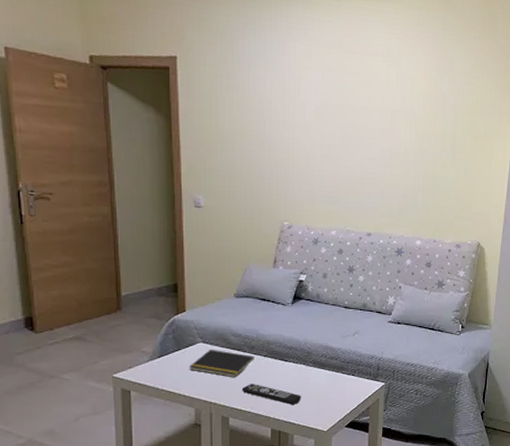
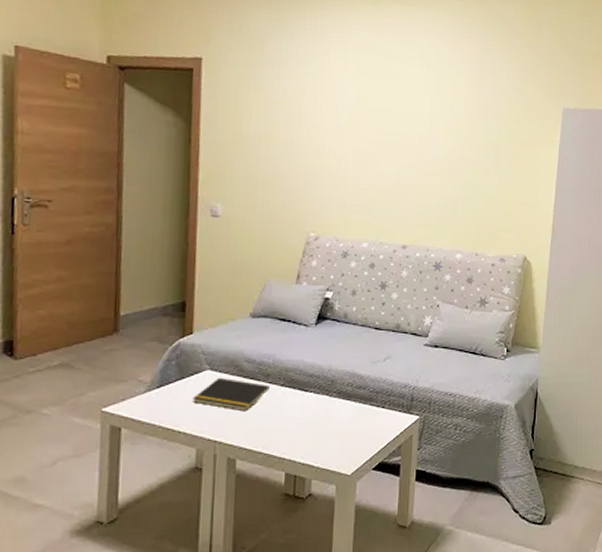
remote control: present [241,384,301,405] -> none [252,418,322,443]

